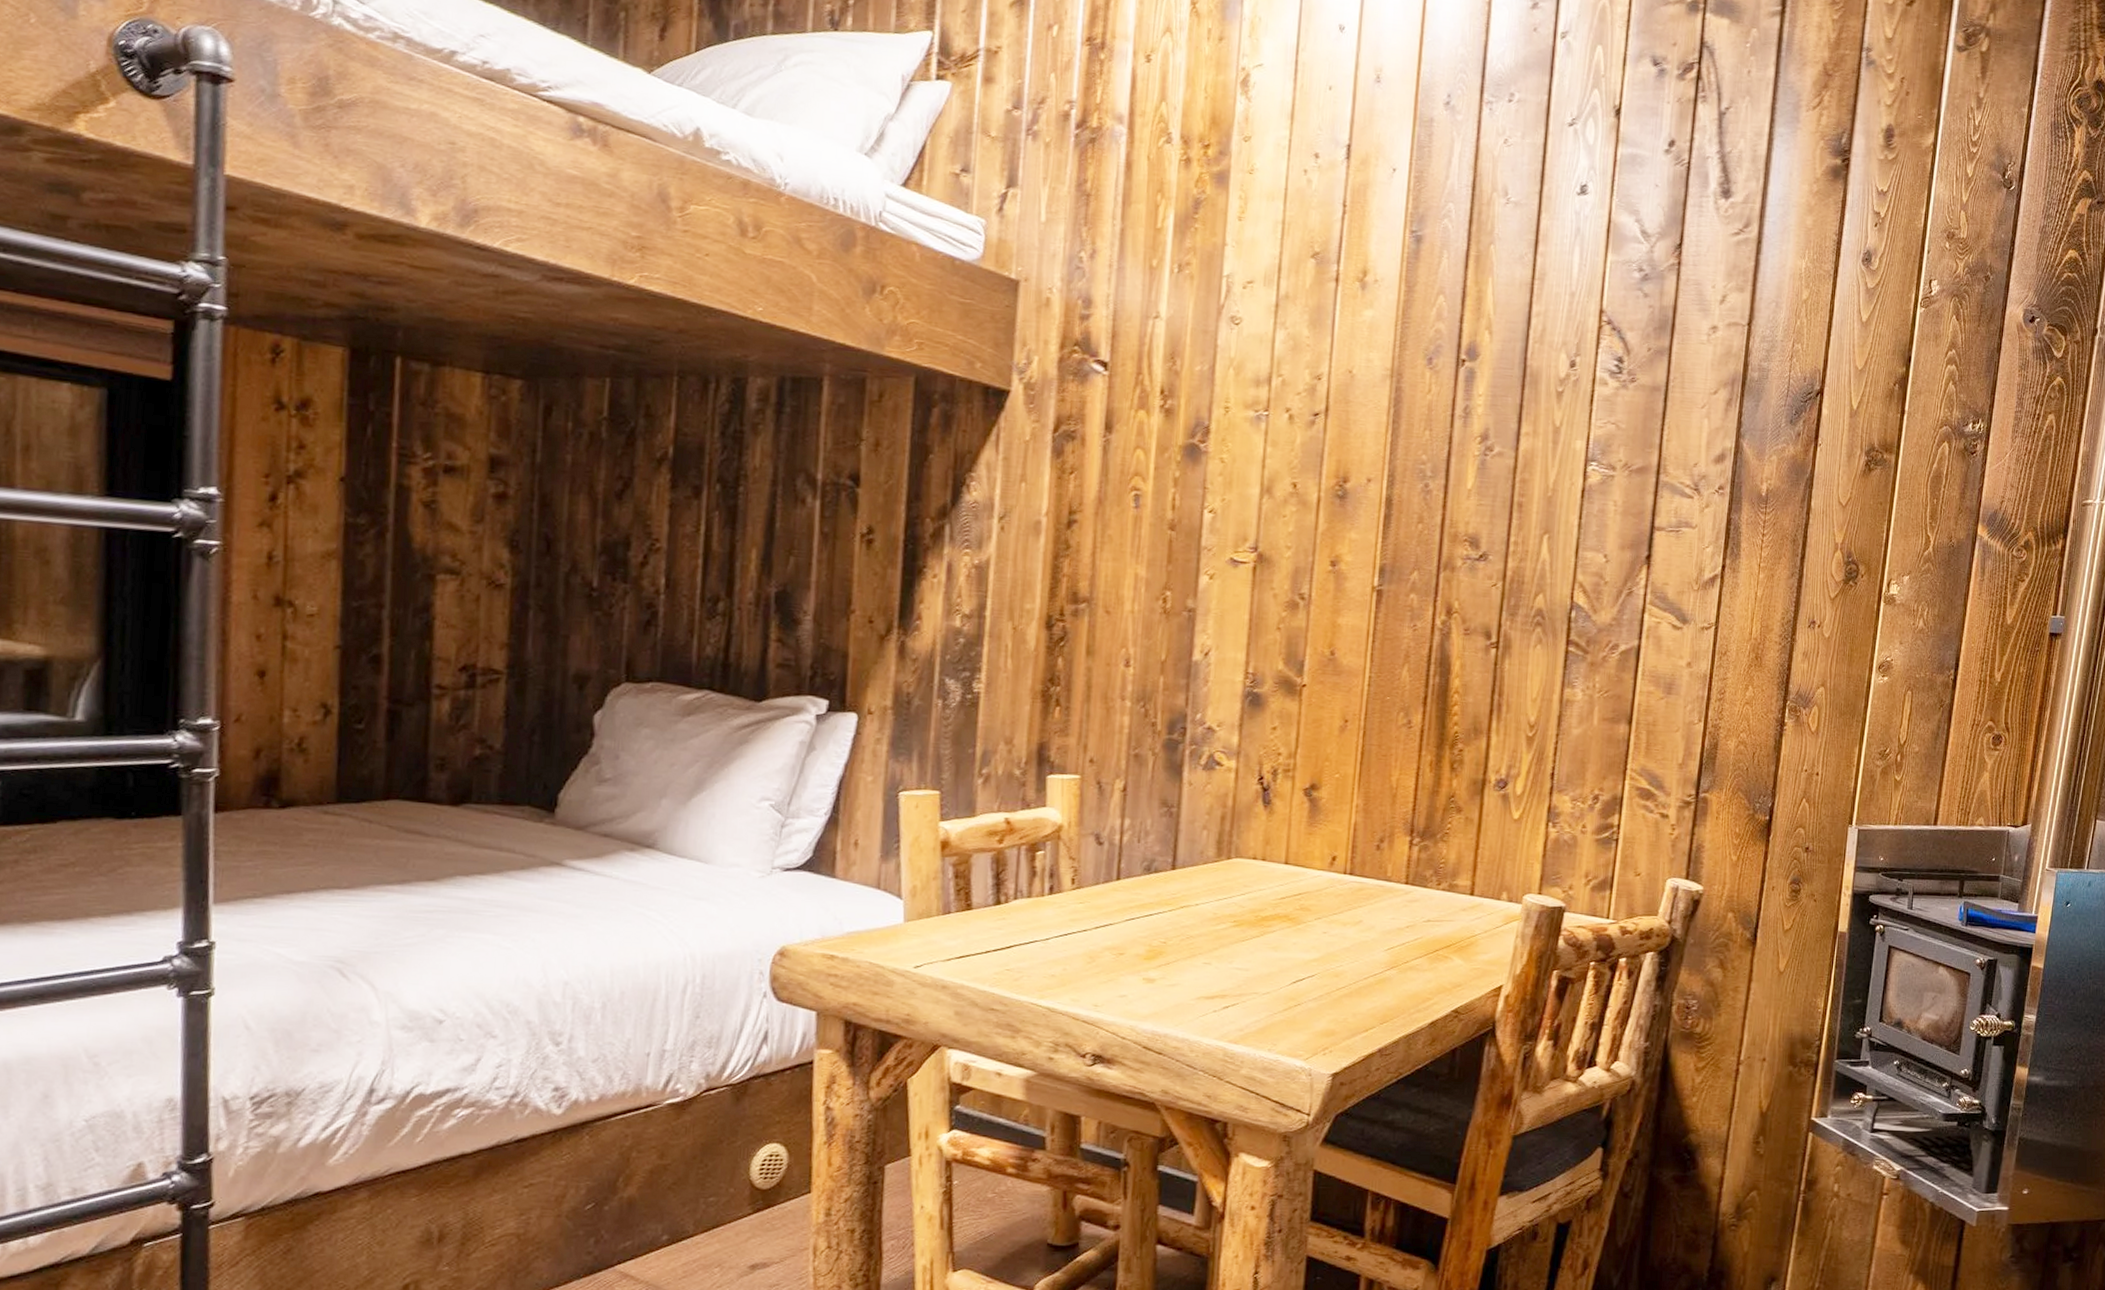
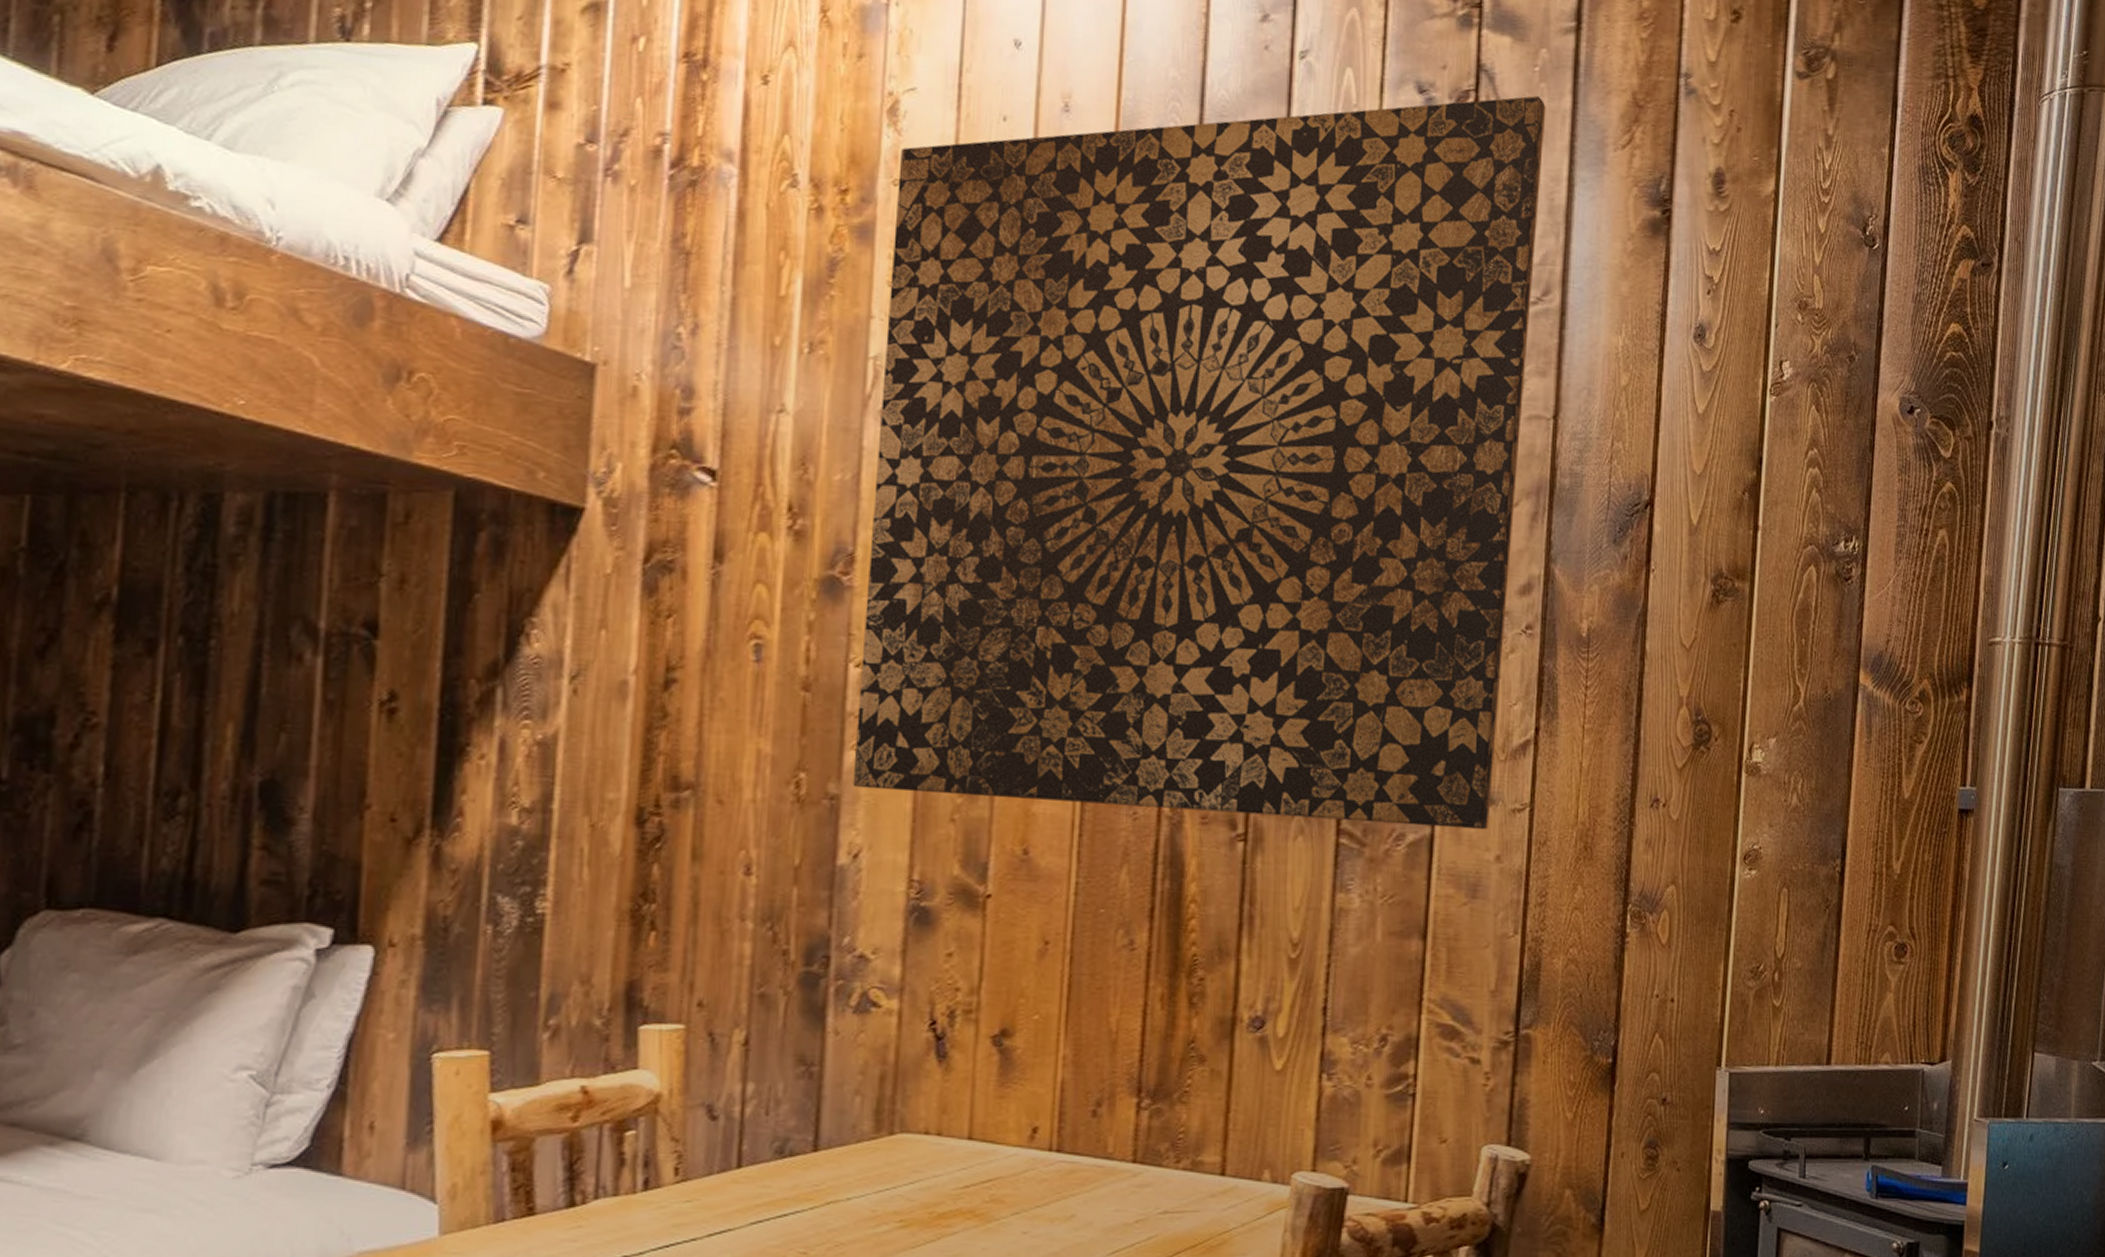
wall art: none [1205,66,1754,643] -> present [852,95,1546,830]

